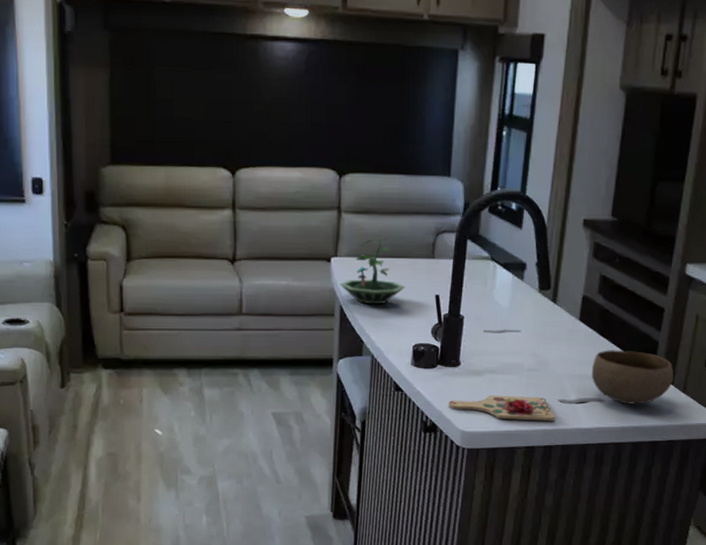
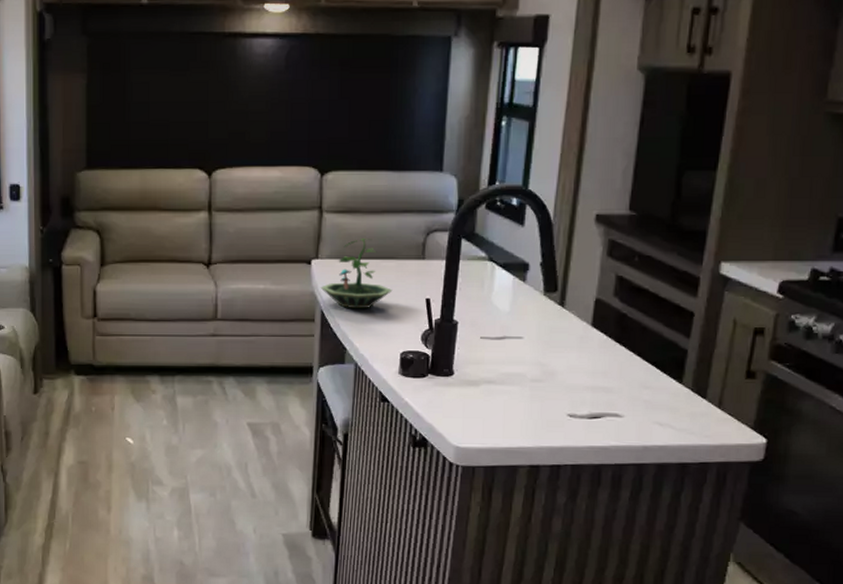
cutting board: present [448,395,555,421] -> none [440,408,564,437]
bowl: present [591,350,674,404] -> none [606,359,706,421]

